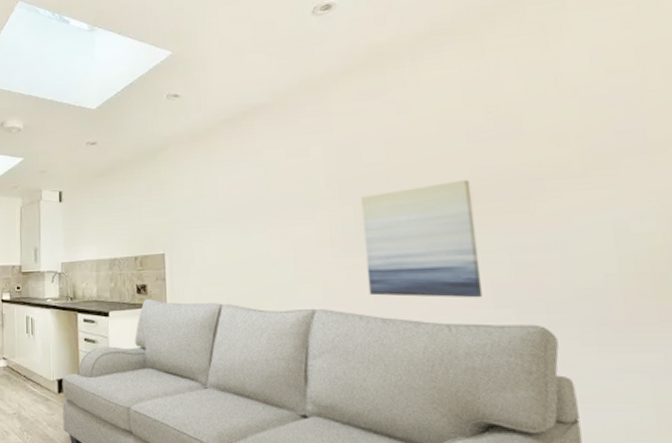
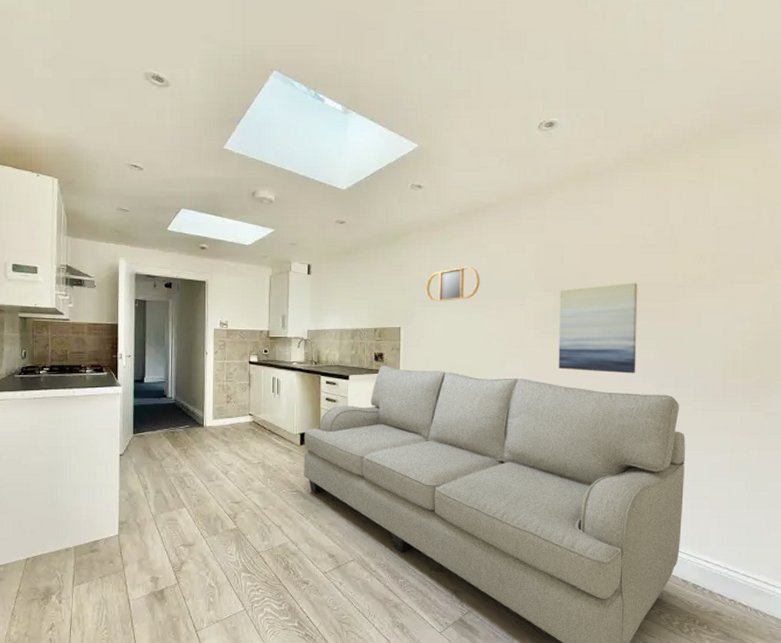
home mirror: none [191,178,257,222] -> present [425,266,480,301]

